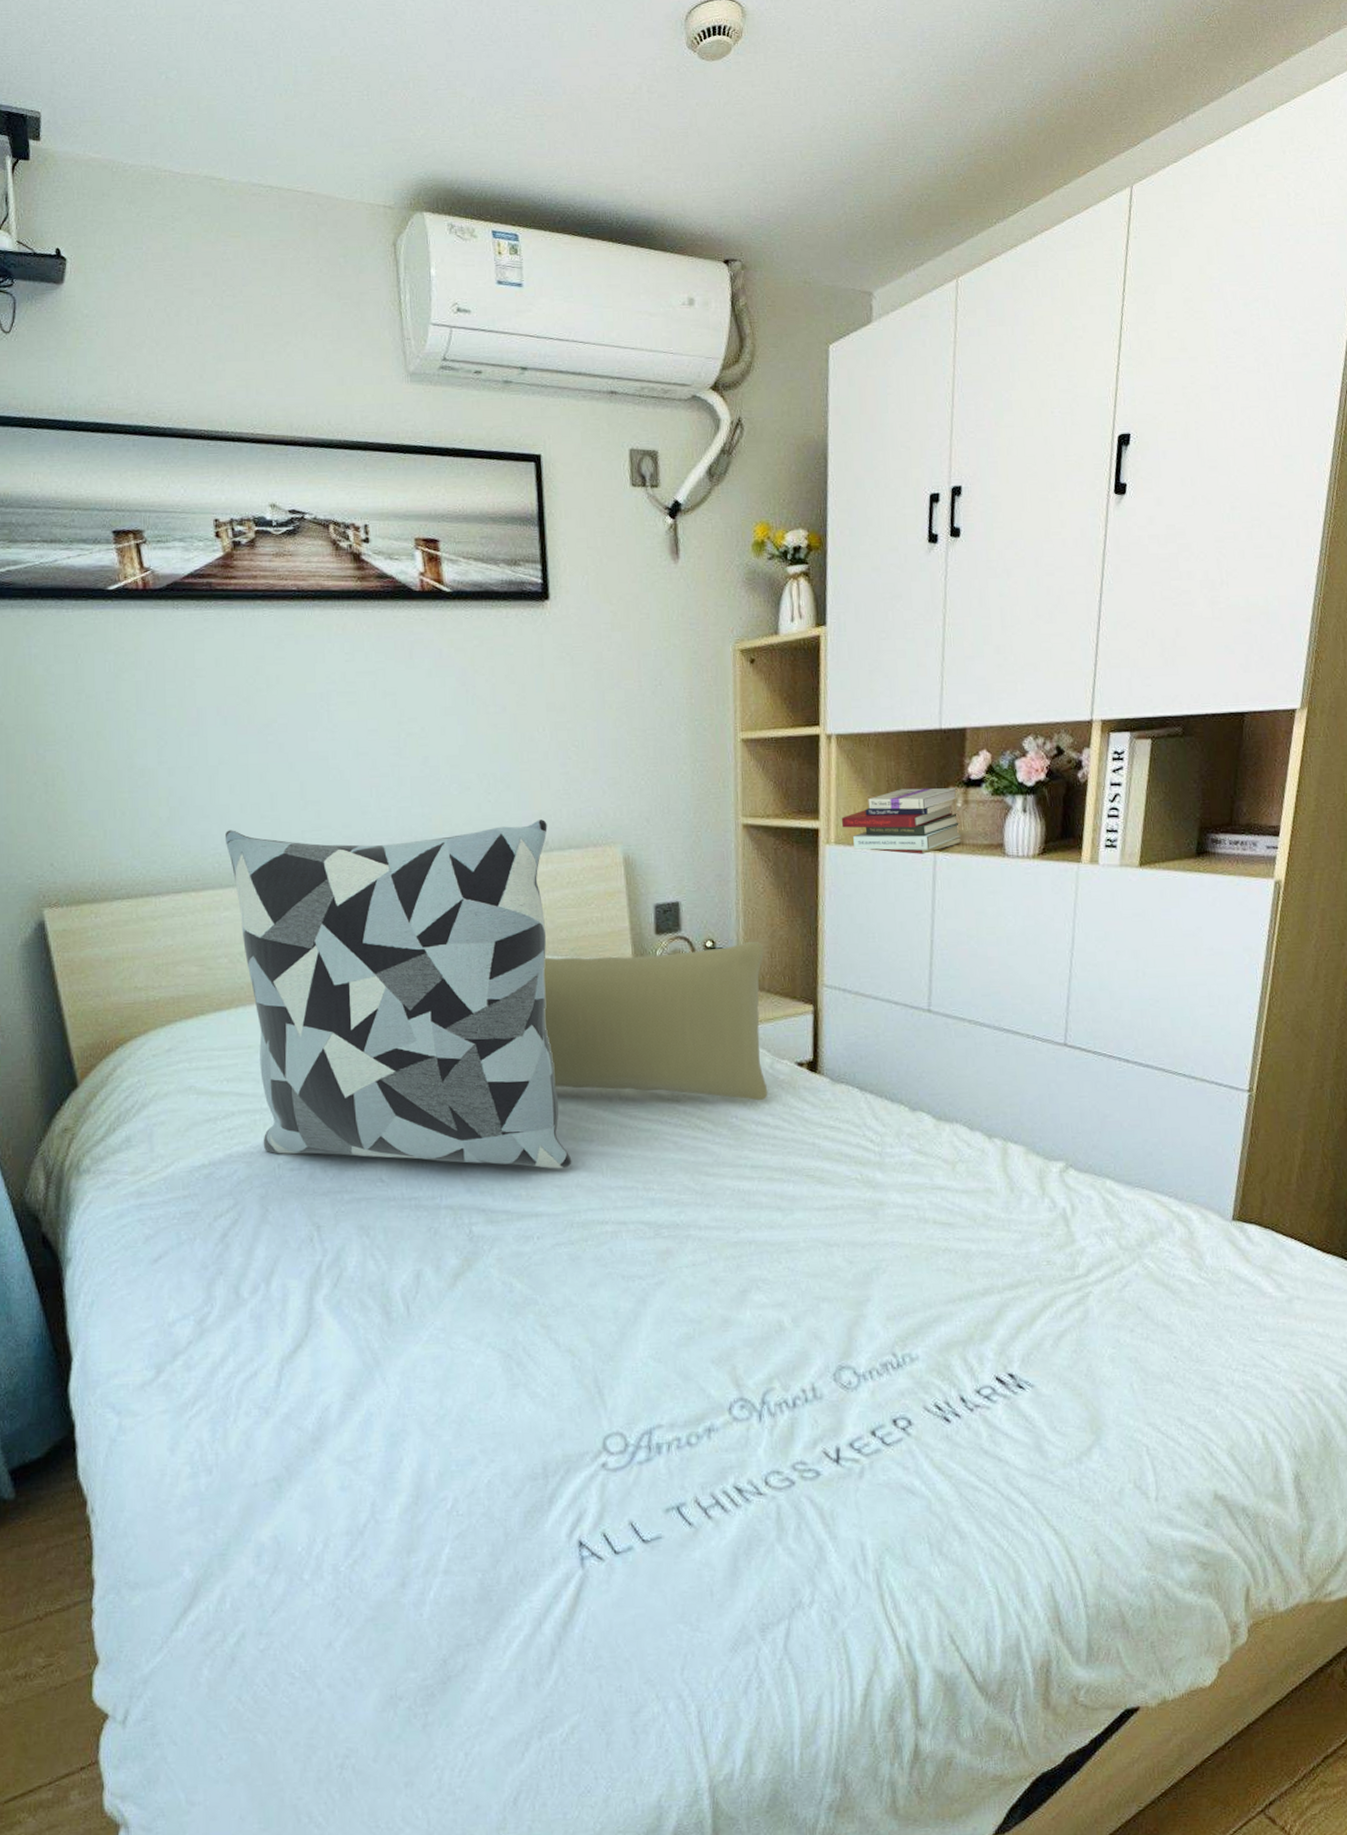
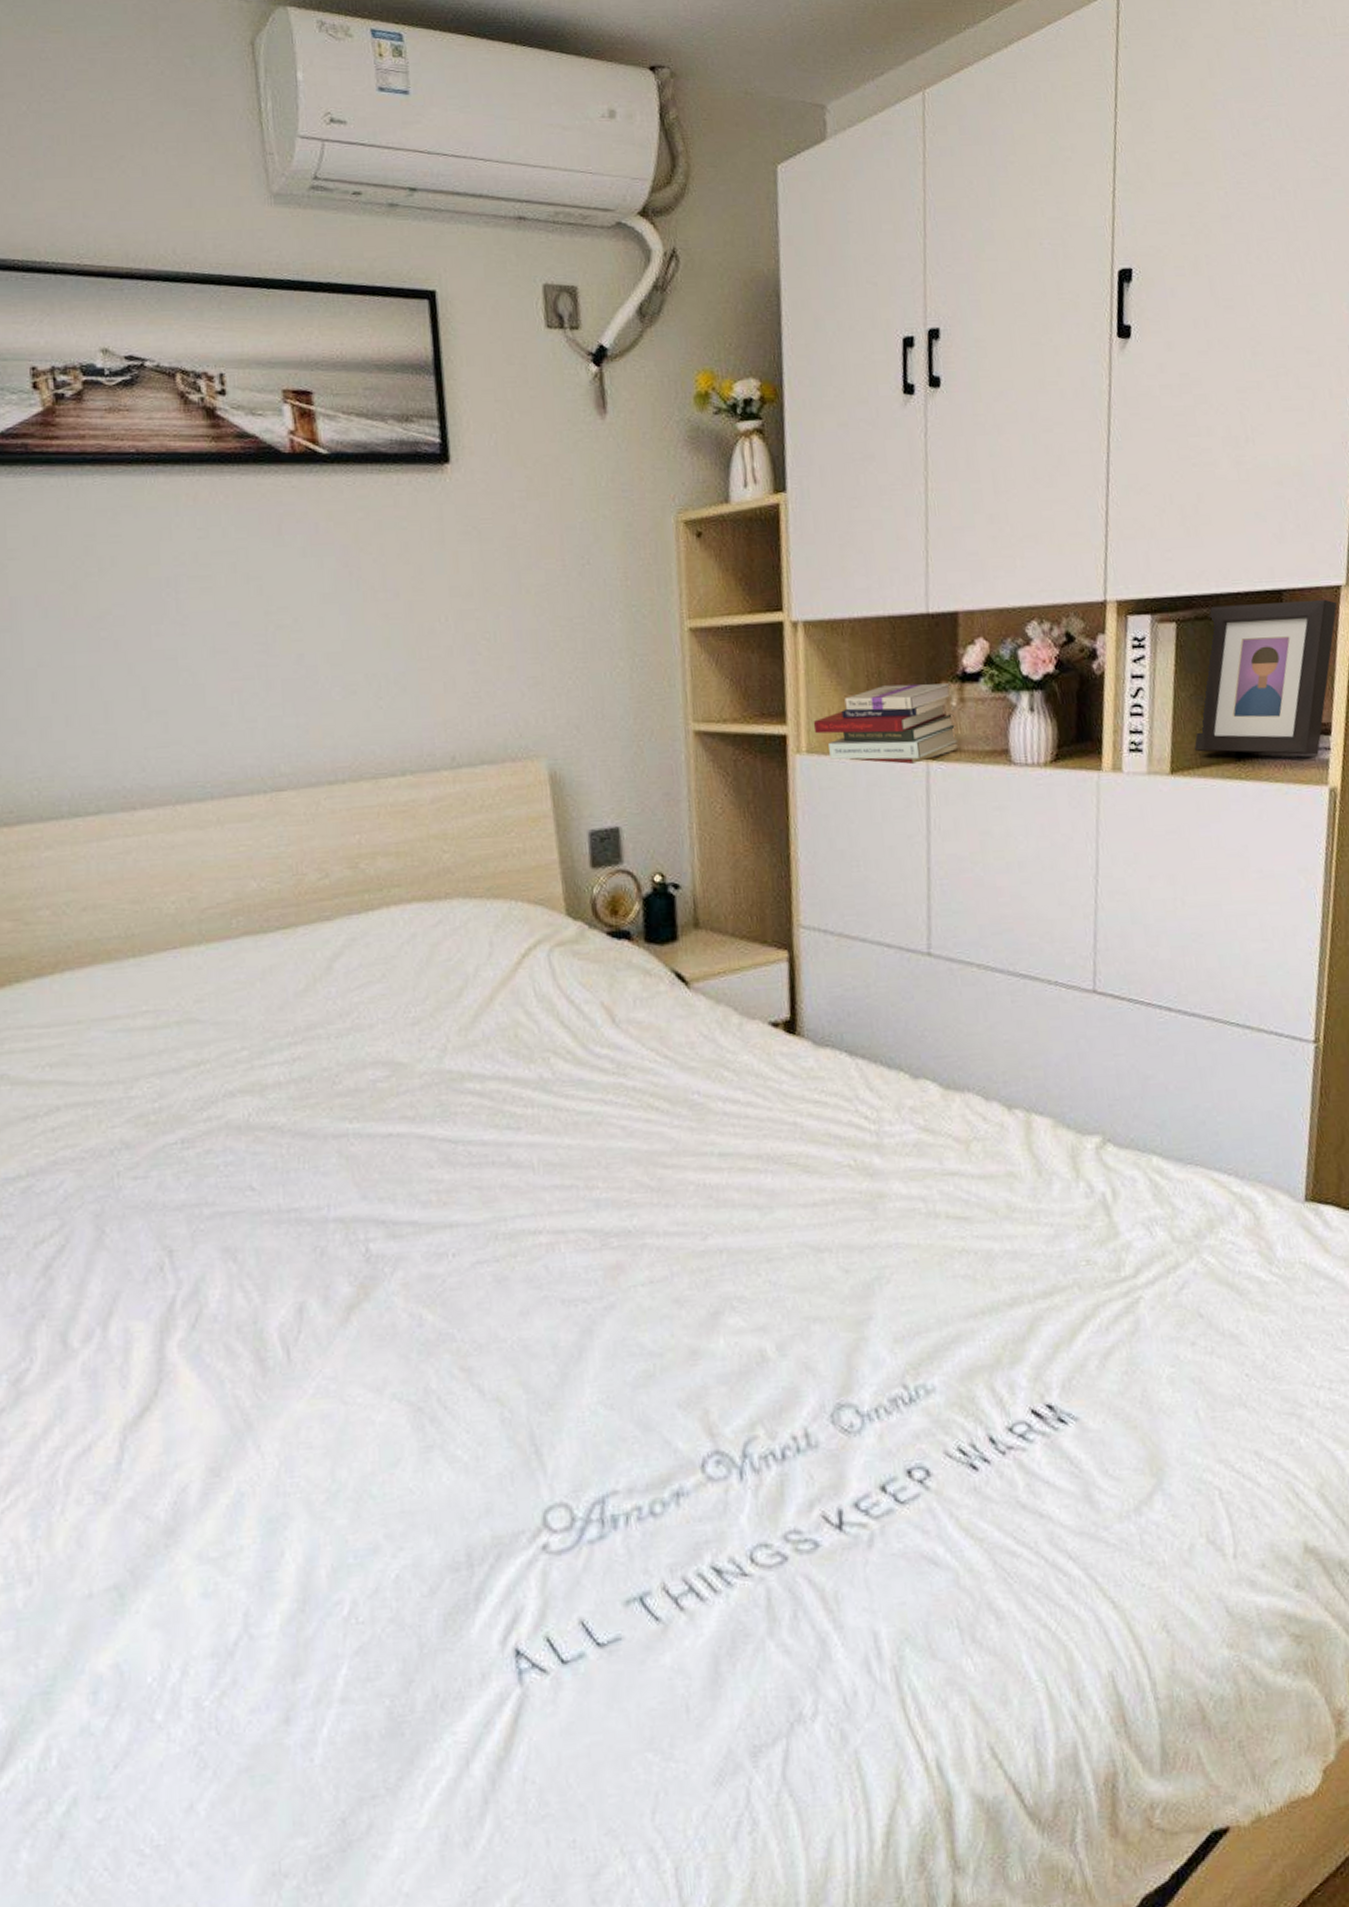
pillow: present [224,820,572,1169] -> none [45,729,495,1166]
pillow: present [543,941,768,1101] -> none [452,873,737,1072]
picture frame: none [1160,720,1292,853] -> present [1194,599,1338,755]

